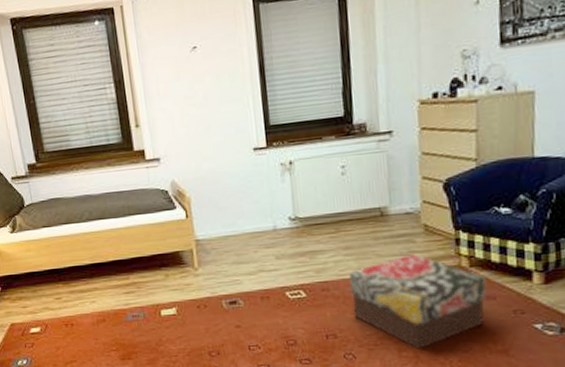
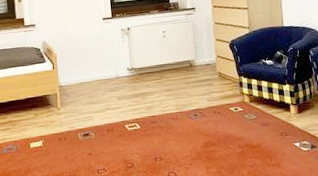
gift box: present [348,252,487,349] -> none [169,93,263,166]

